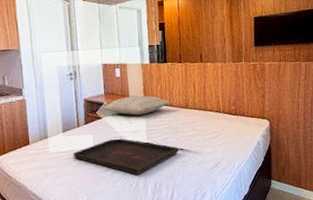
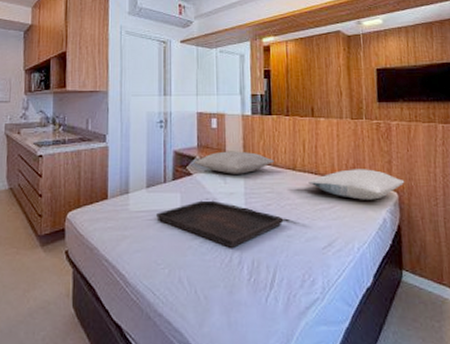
pillow: none [198,103,275,129] -> present [308,169,405,200]

